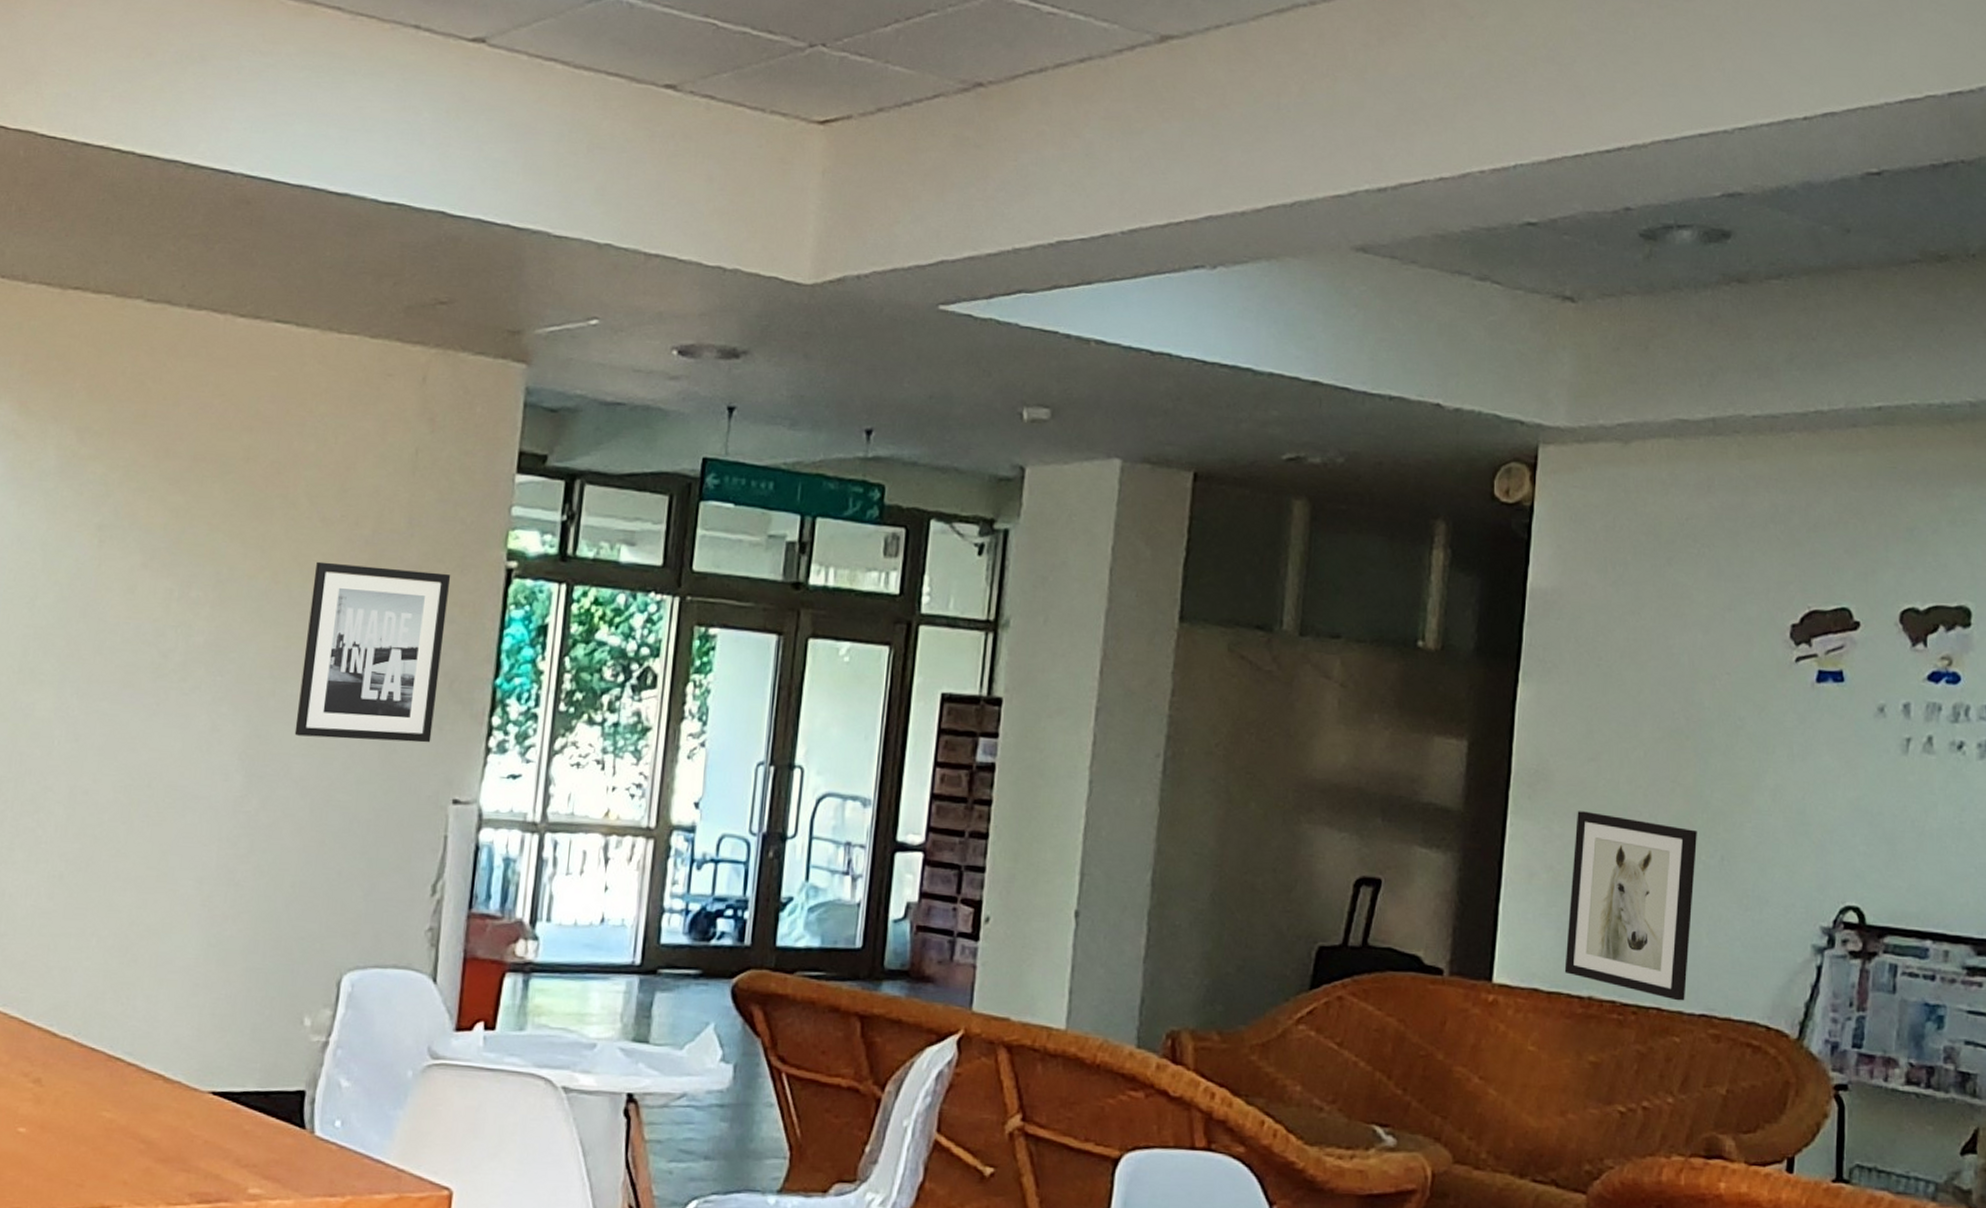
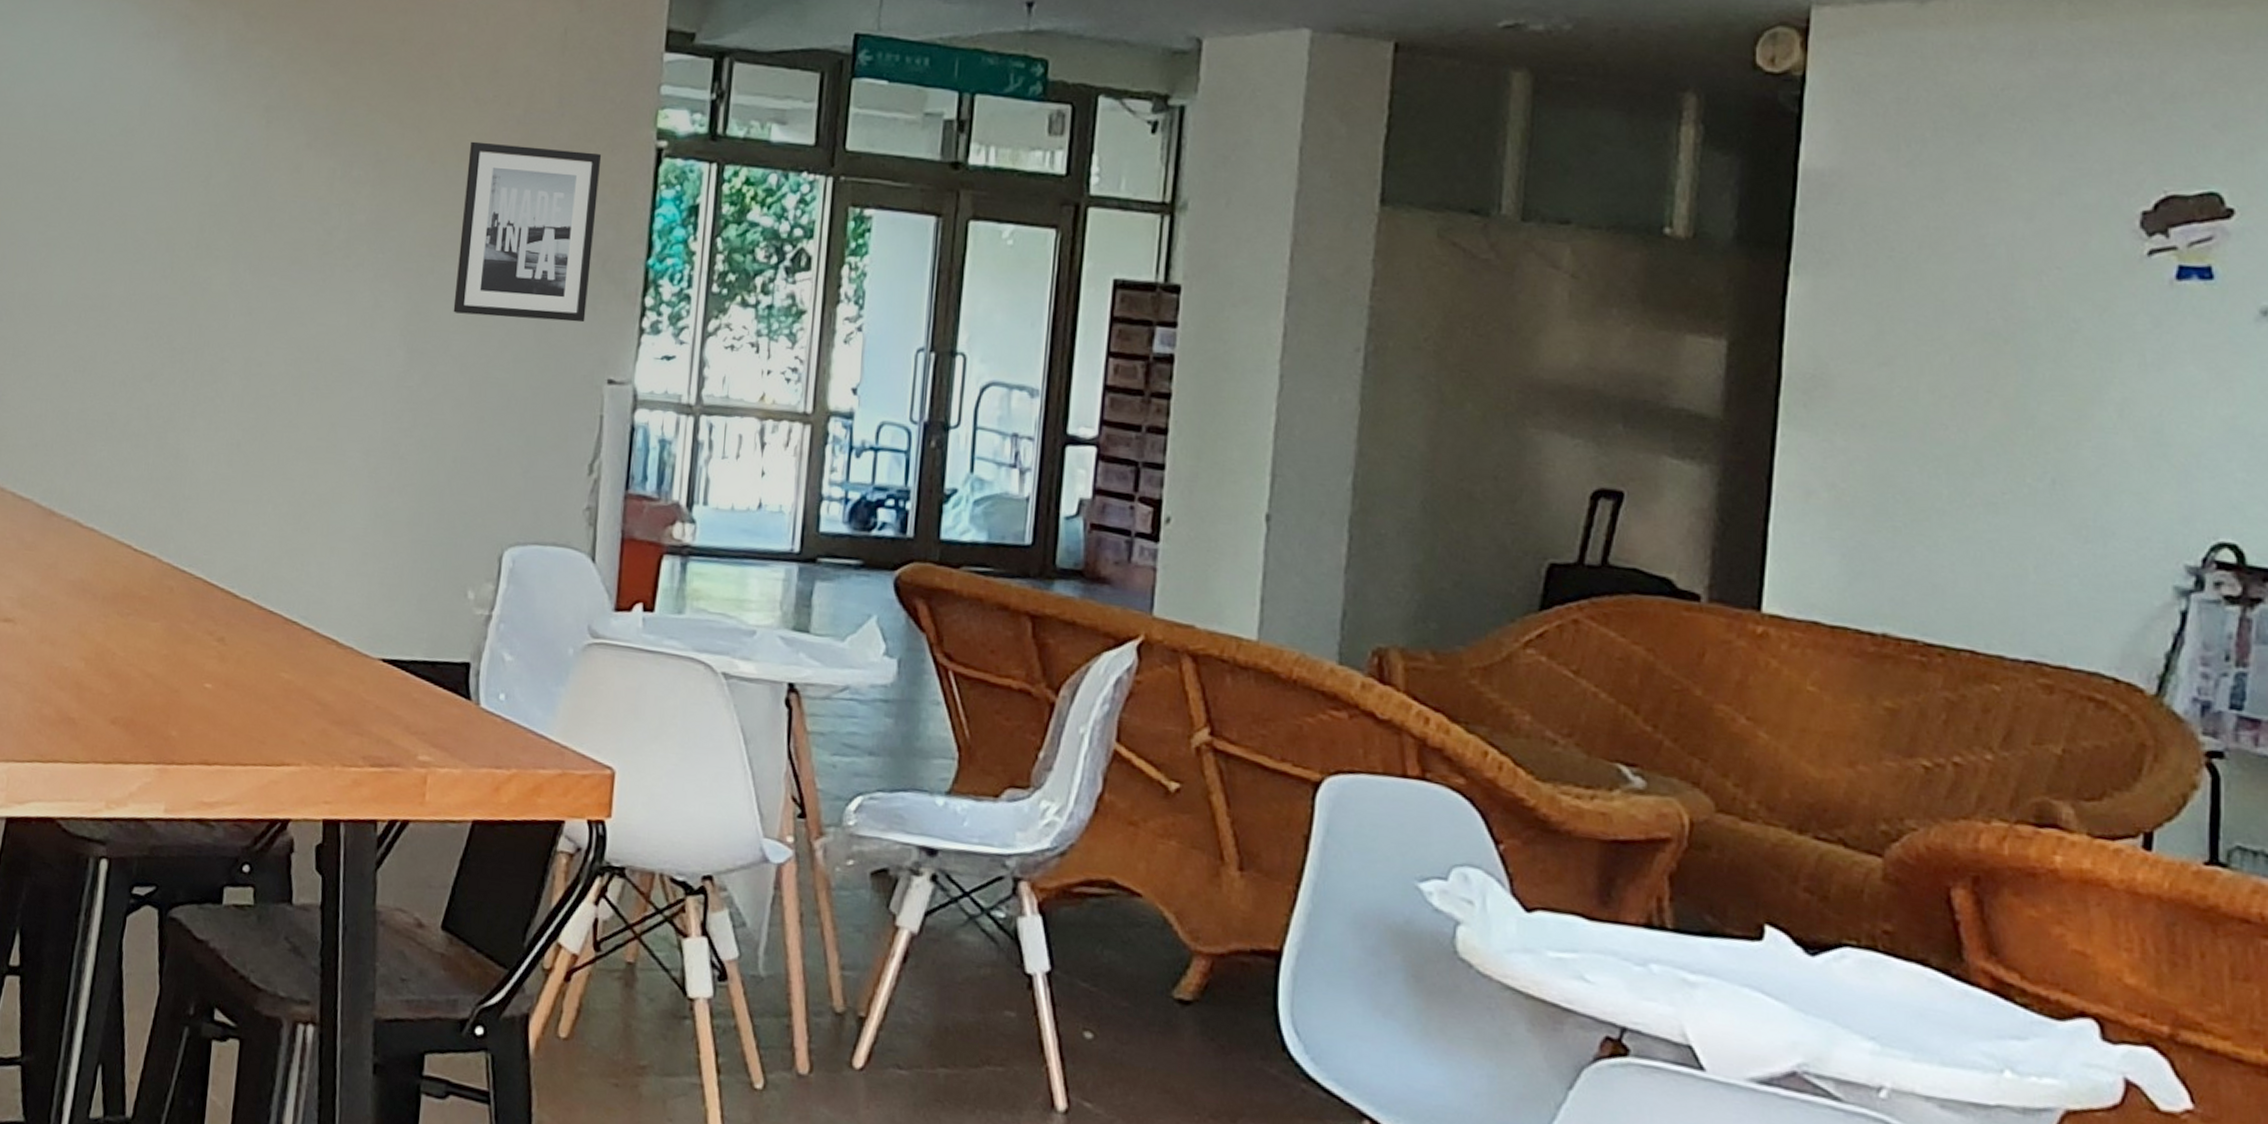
wall art: present [1564,811,1697,1001] -> none [1851,422,2020,645]

